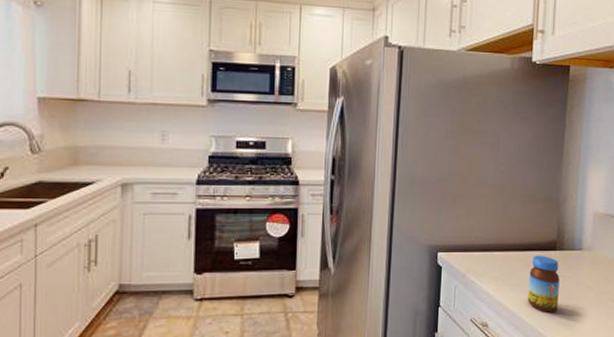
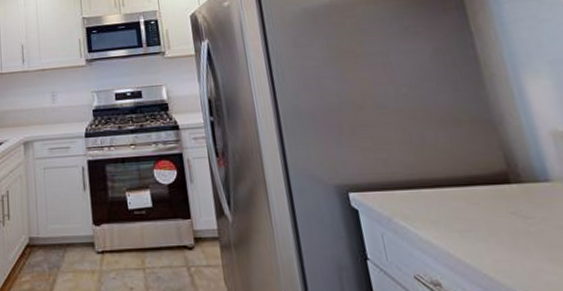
jar: present [528,255,560,312] -> none [478,190,541,268]

